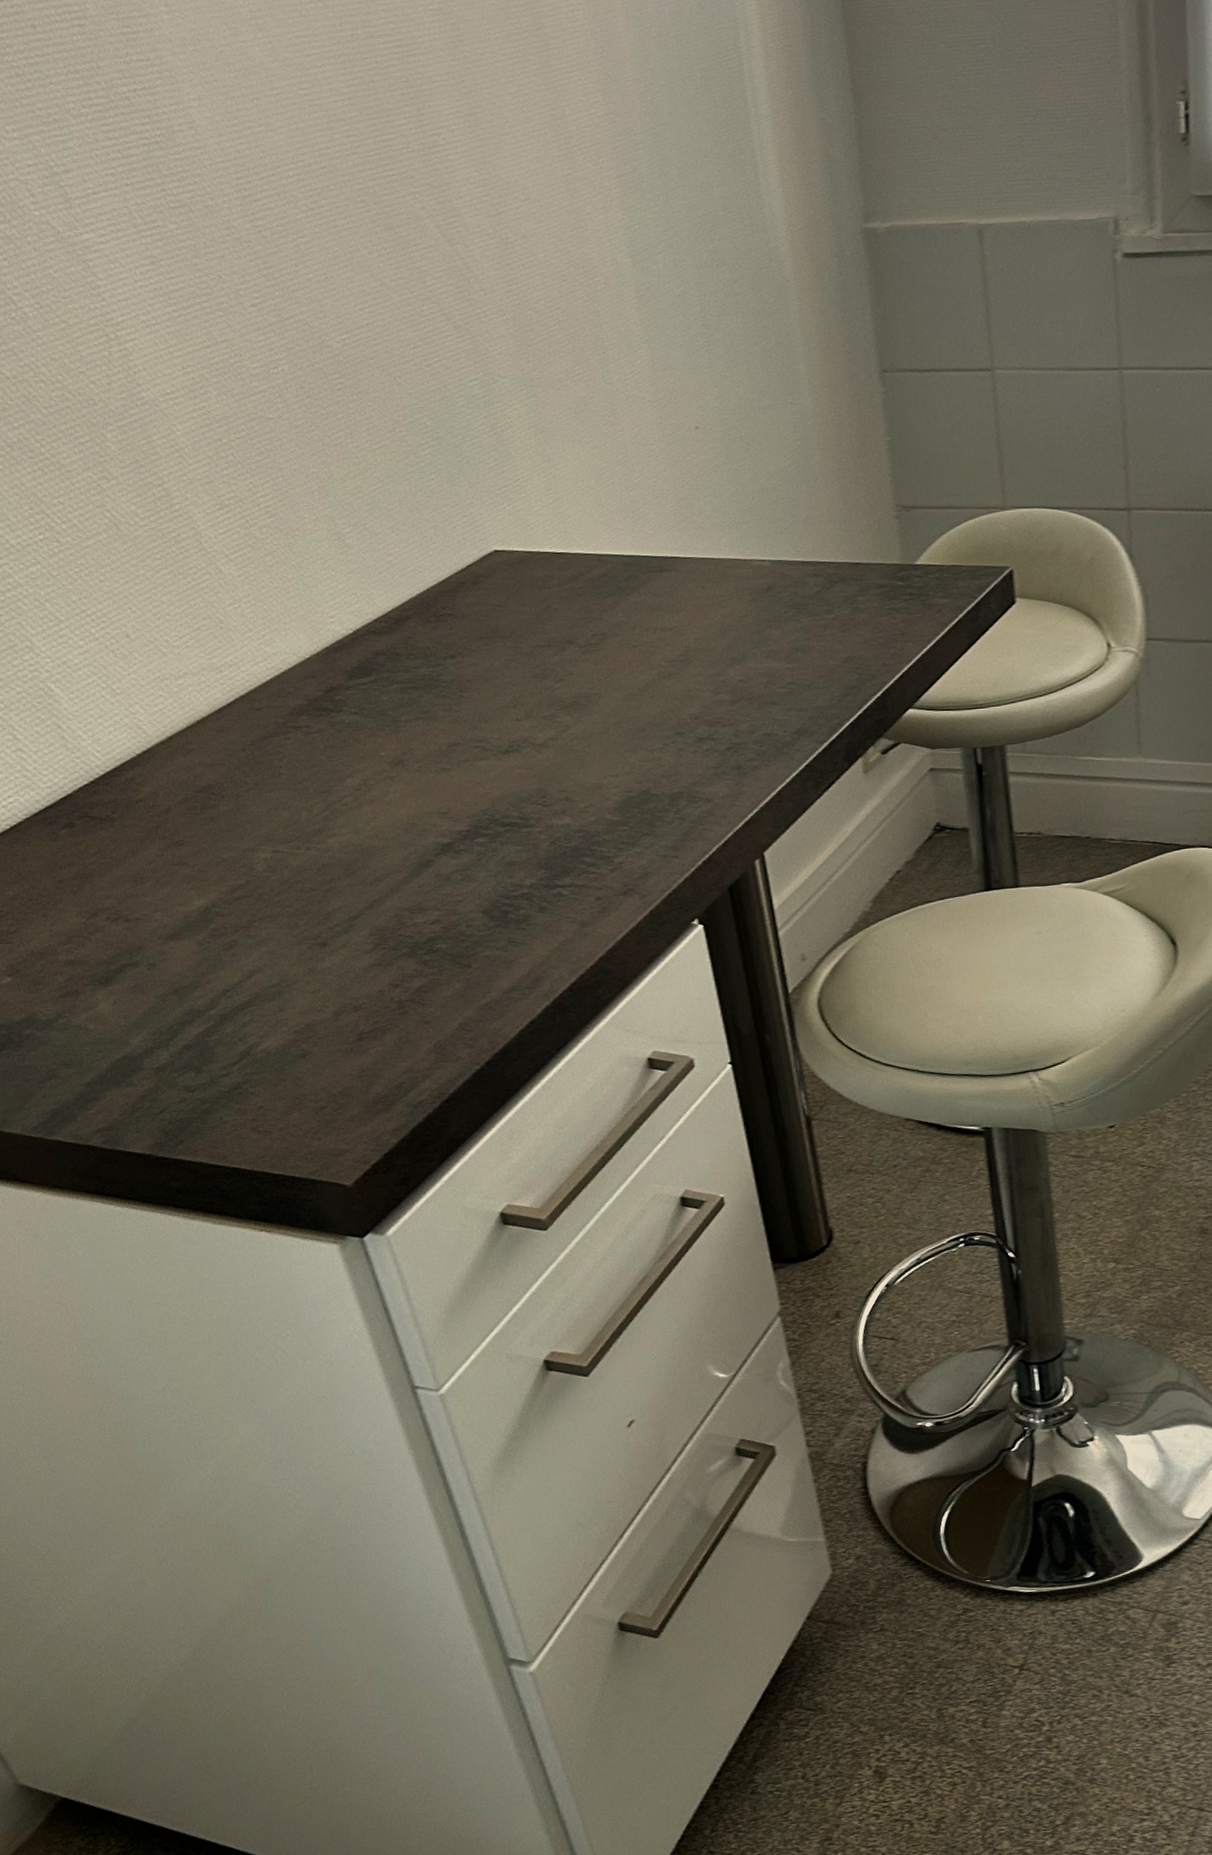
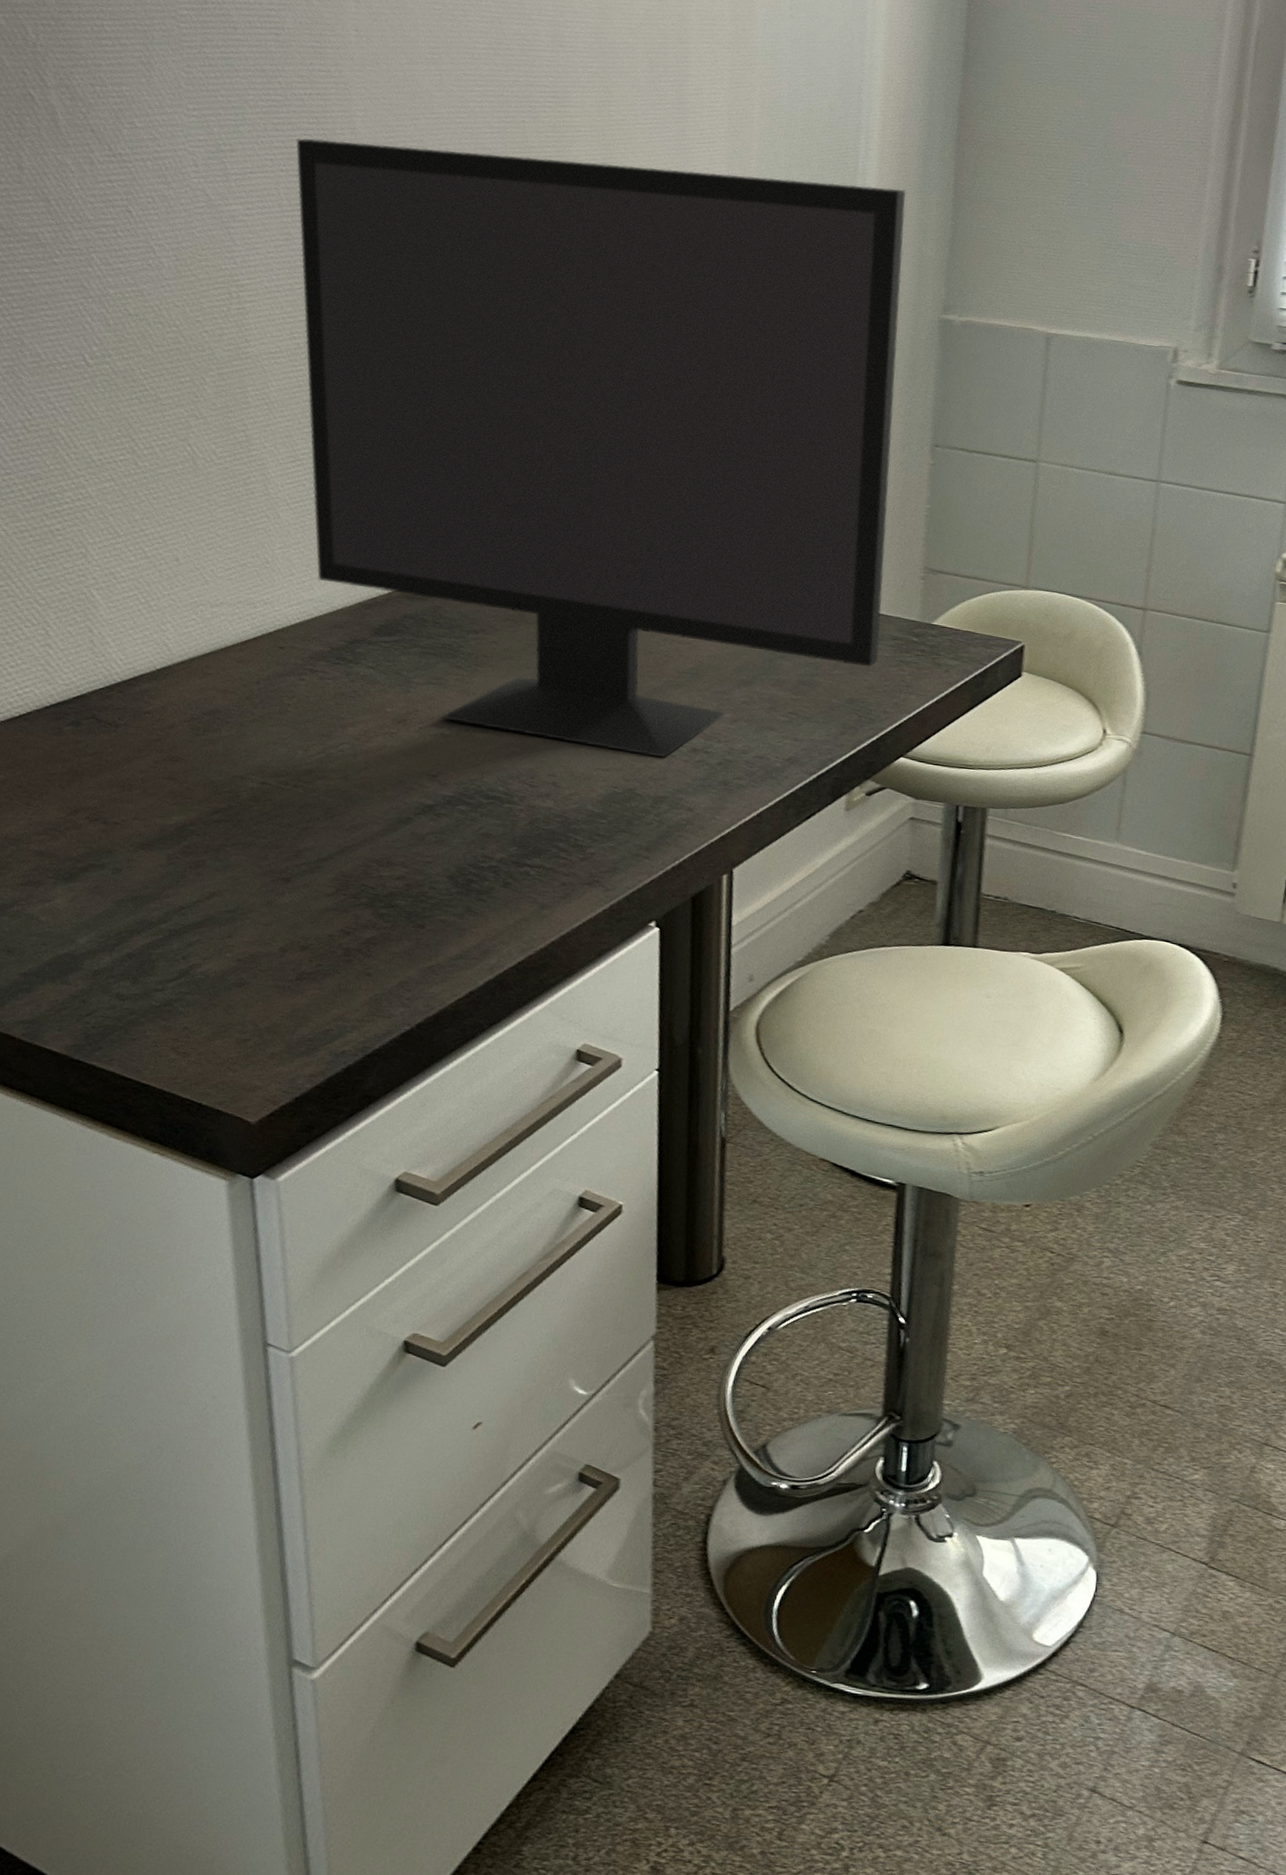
monitor: none [133,88,868,754] -> present [296,138,907,758]

